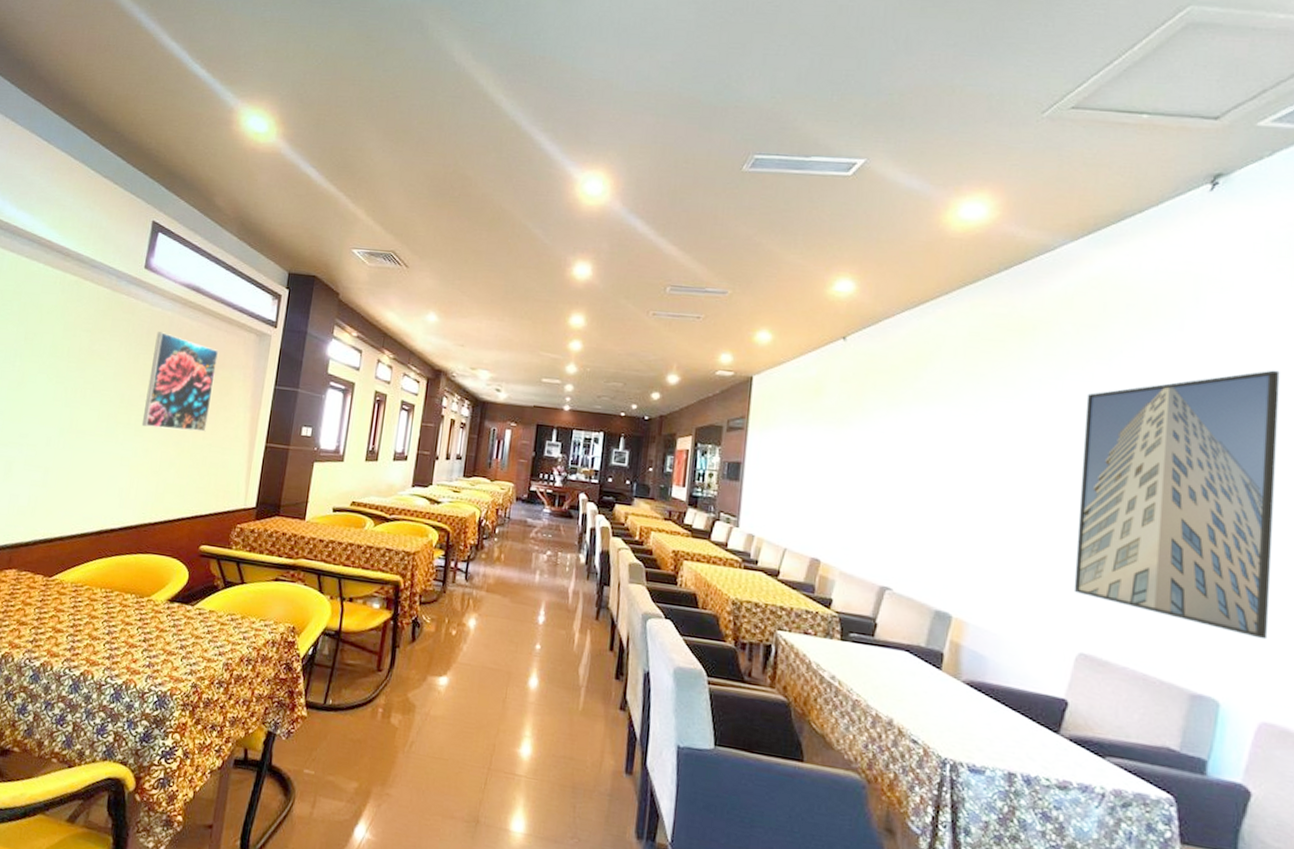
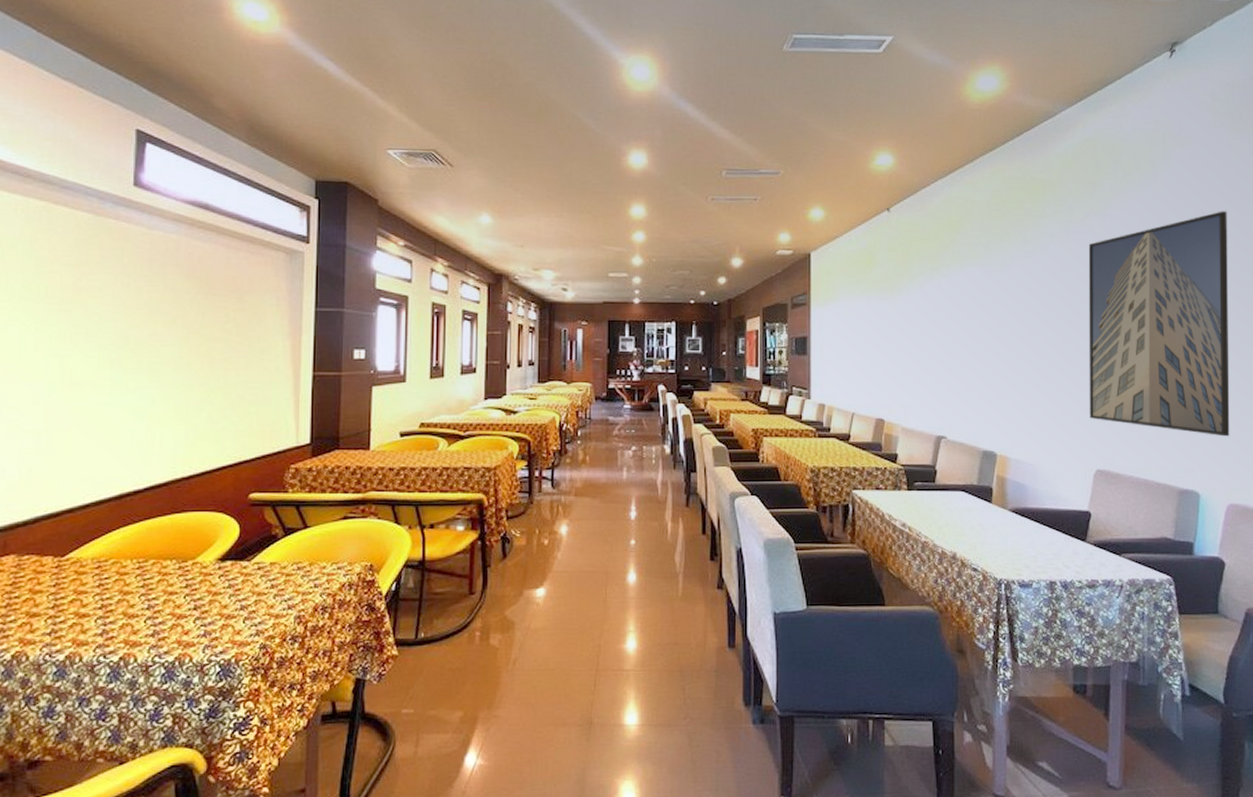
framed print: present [141,332,218,432] -> none [156,259,241,369]

